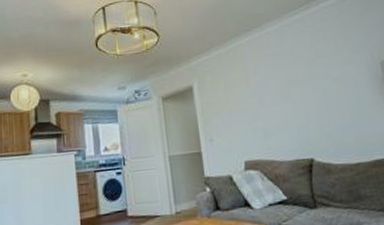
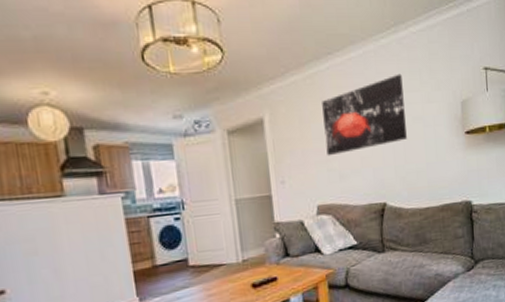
wall art: none [244,42,328,116] -> present [322,73,407,156]

